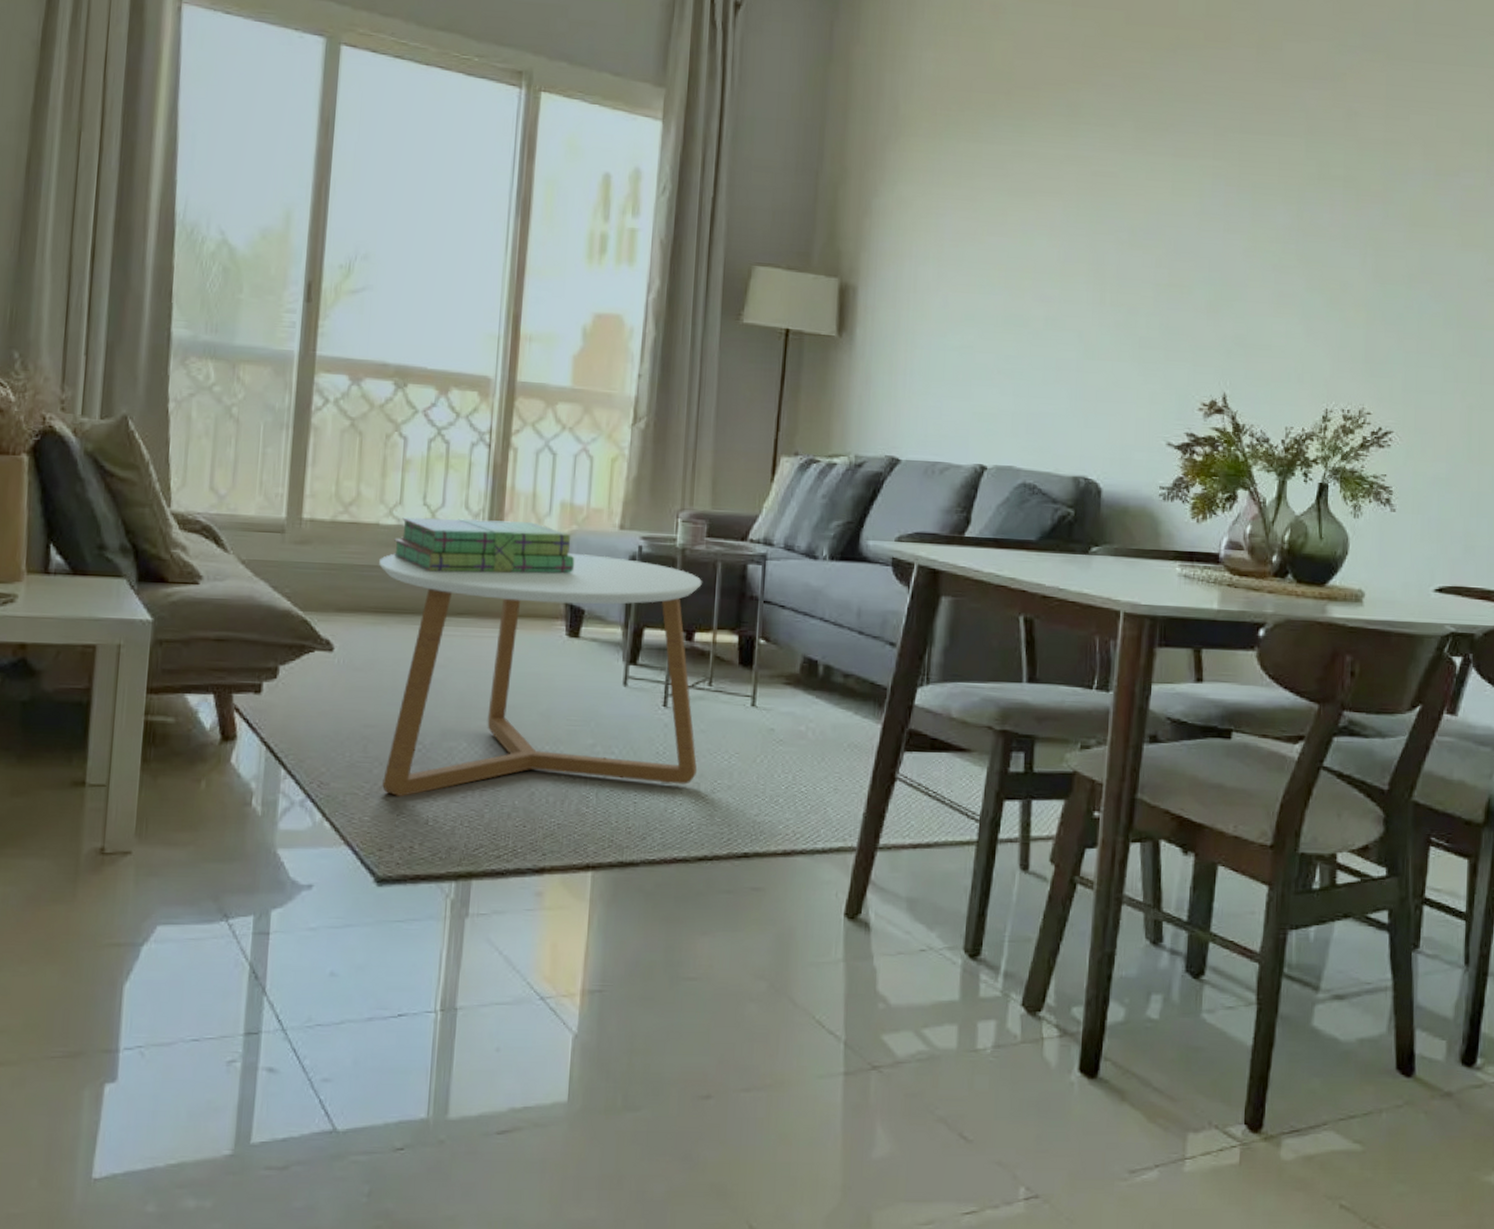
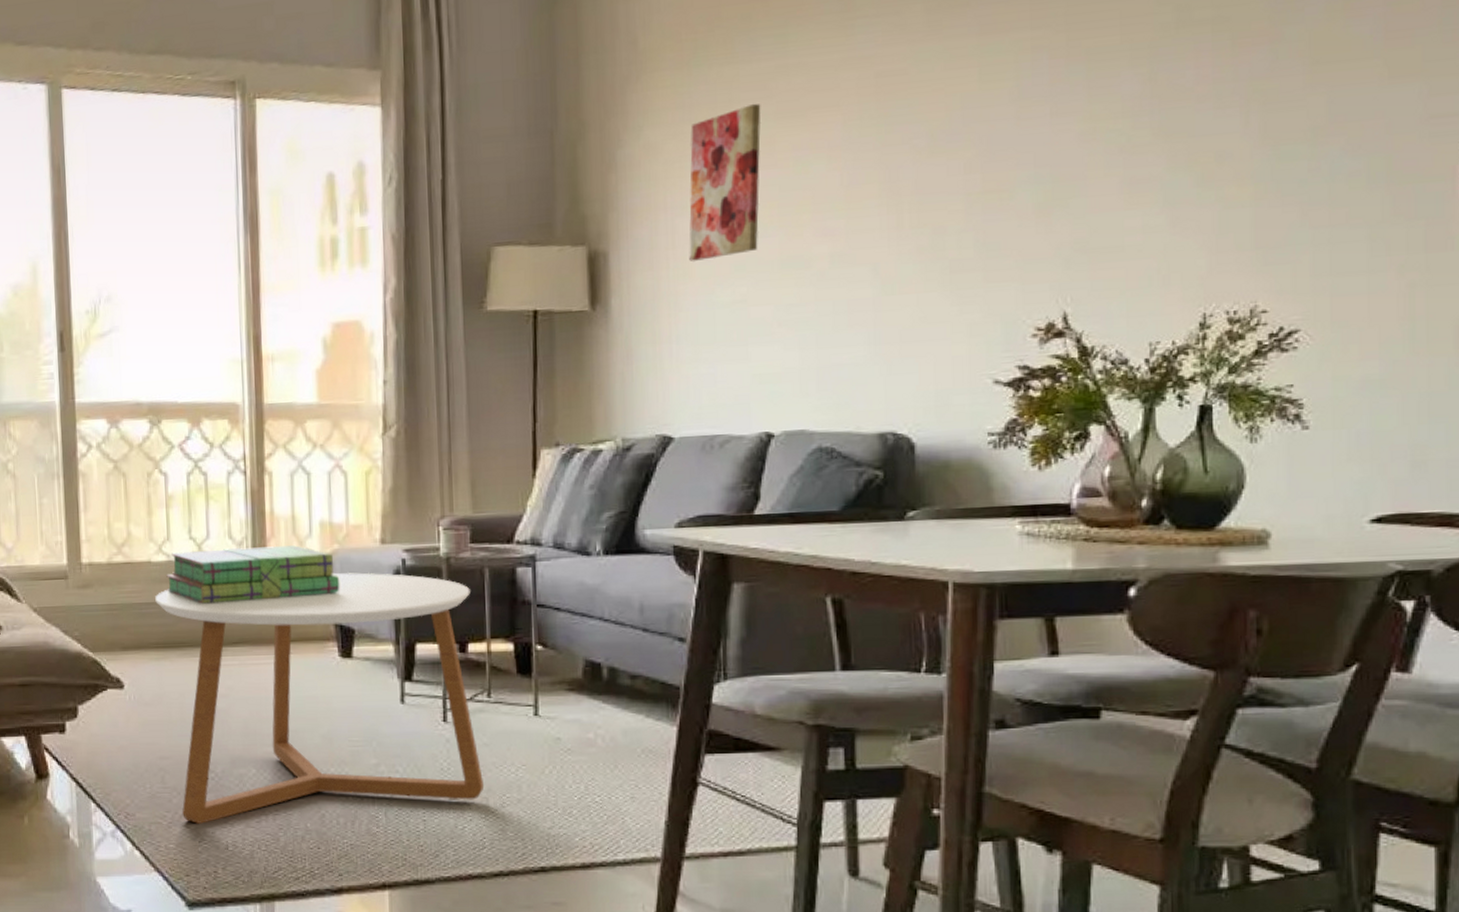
wall art: none [927,178,998,307] -> present [689,103,761,262]

